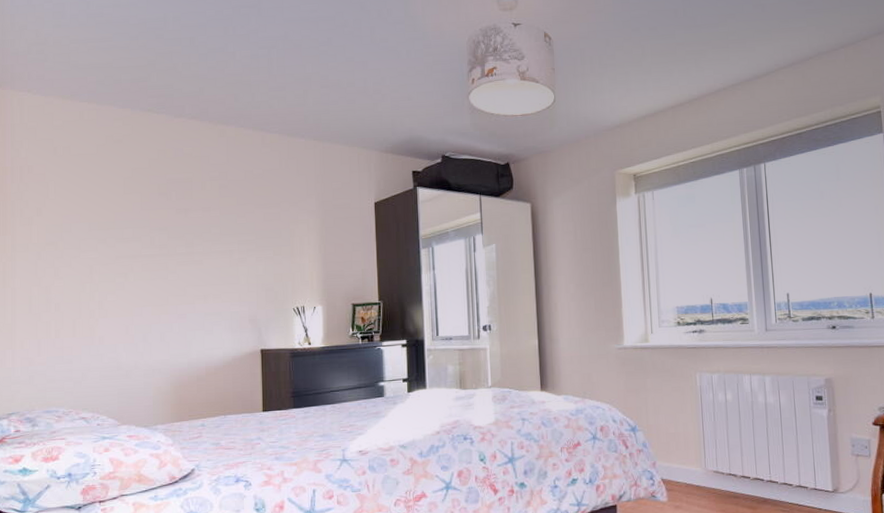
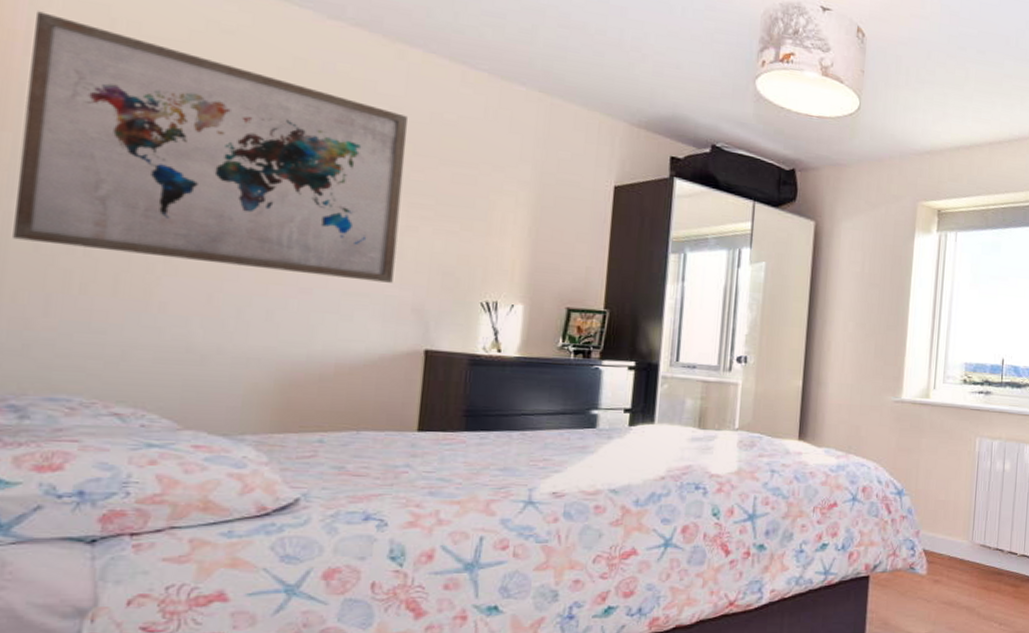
wall art: none [15,152,235,306] -> present [13,11,408,283]

